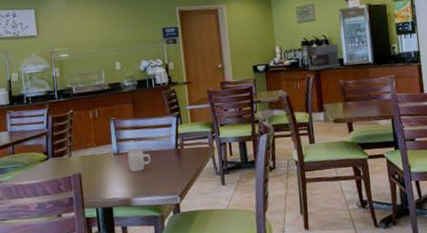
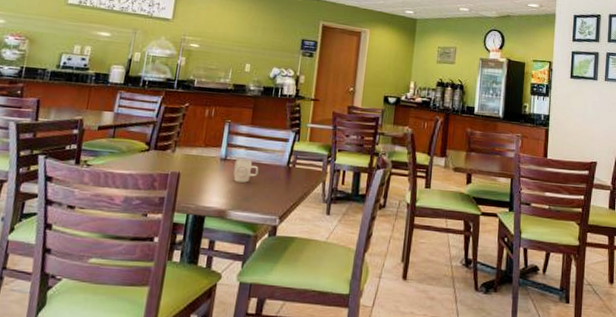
coffee maker: present [307,44,340,71] -> none [438,88,472,116]

